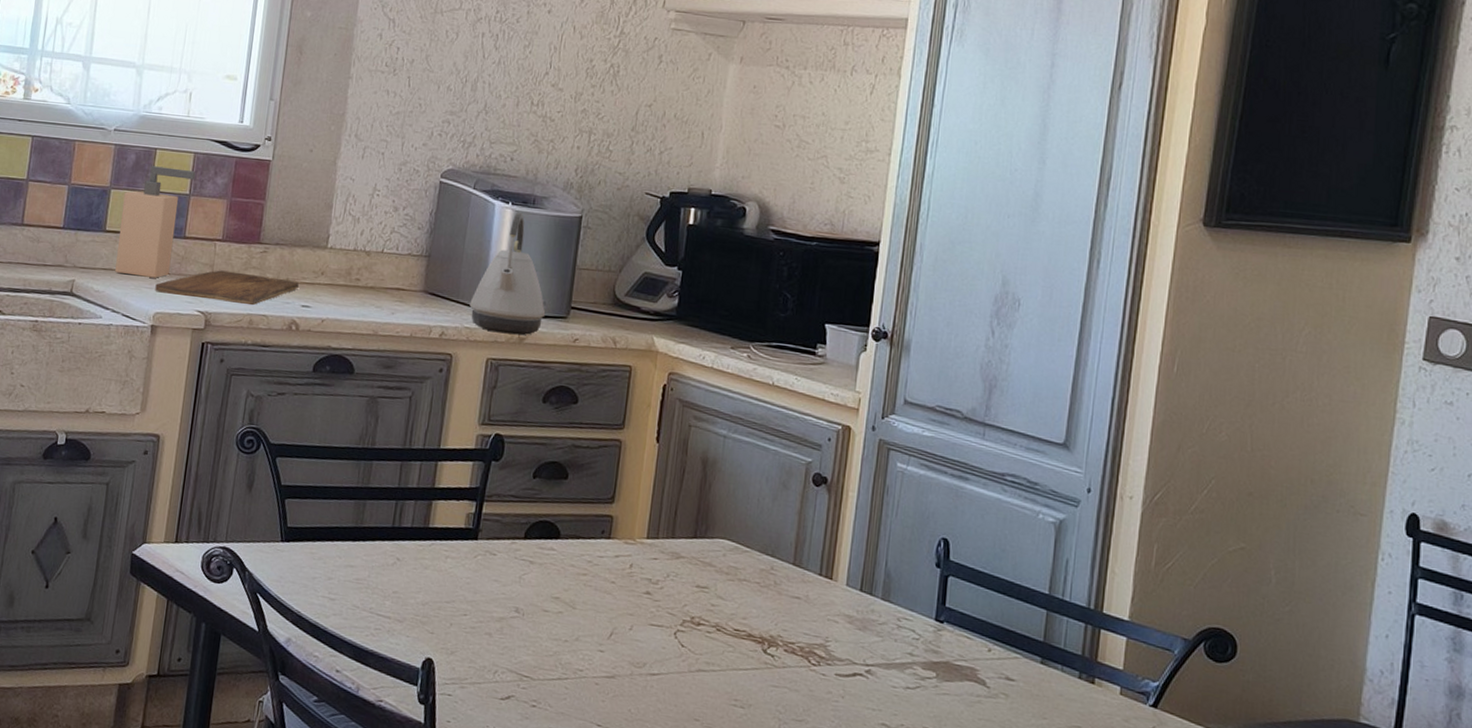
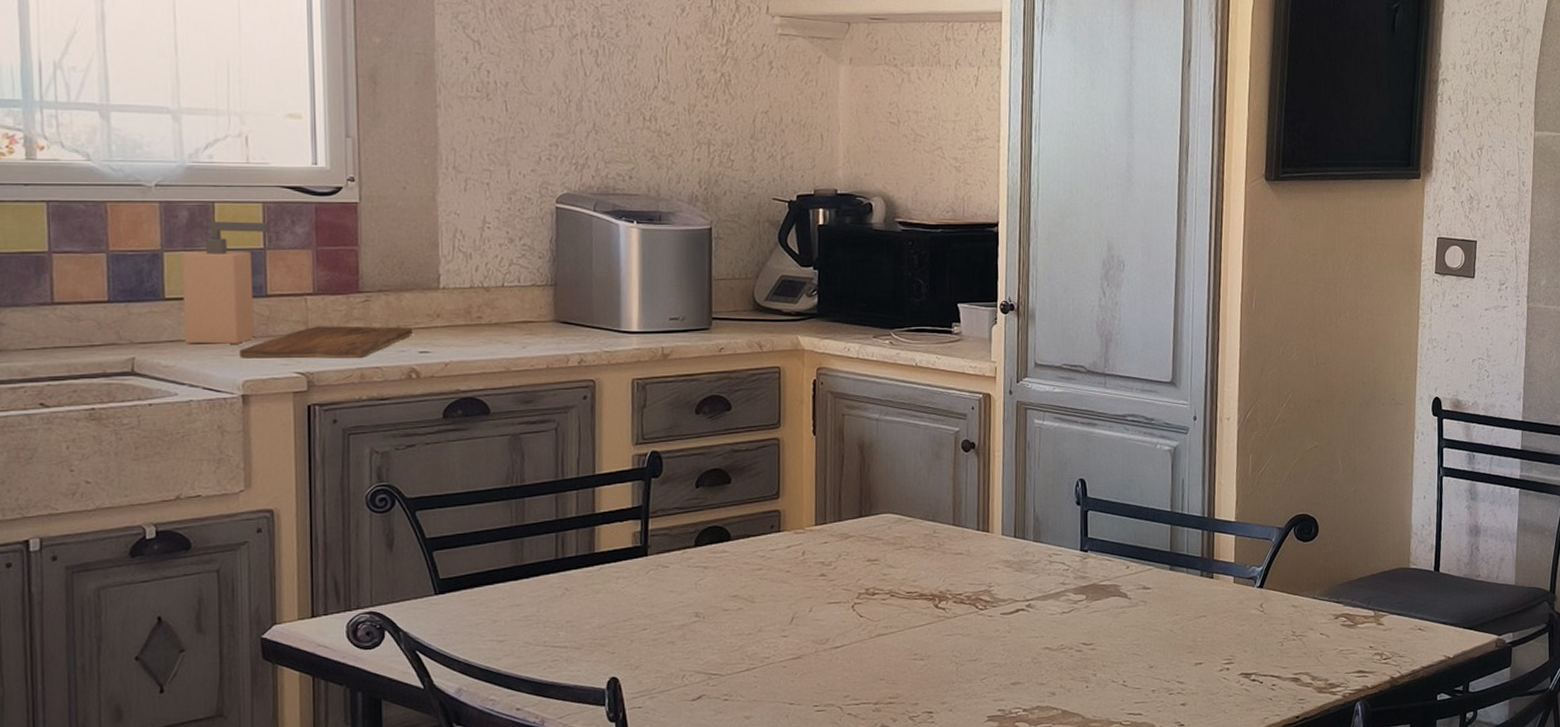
kettle: present [469,212,546,335] -> none [606,230,687,353]

